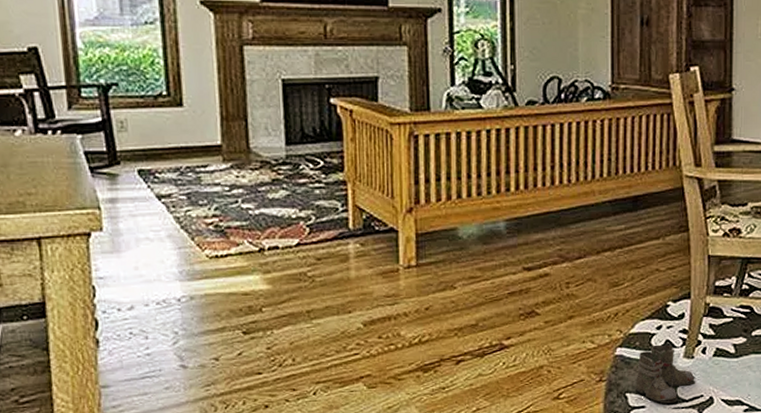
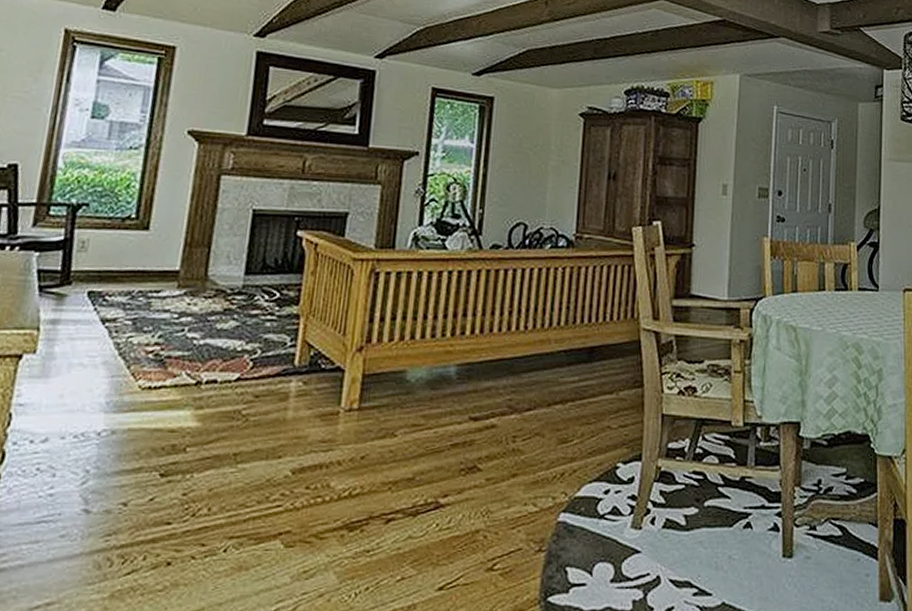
boots: present [634,344,695,404] -> none [576,511,642,582]

